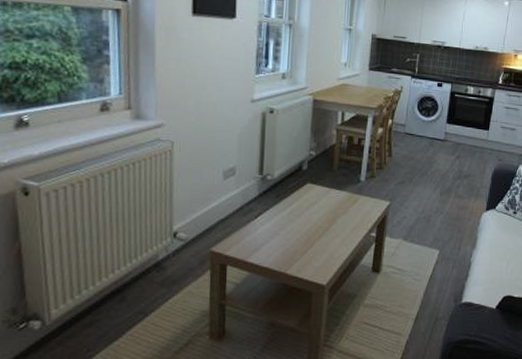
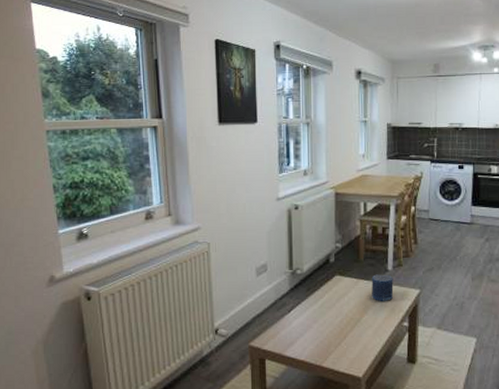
candle: none [342,184,365,211] -> present [371,274,394,301]

